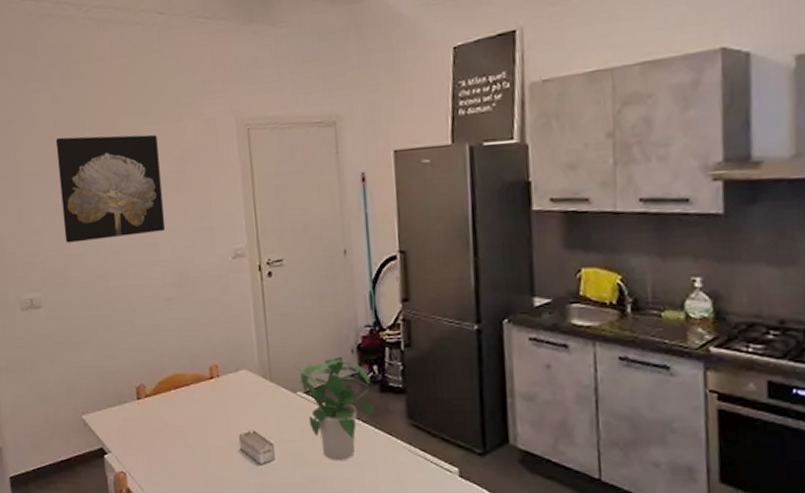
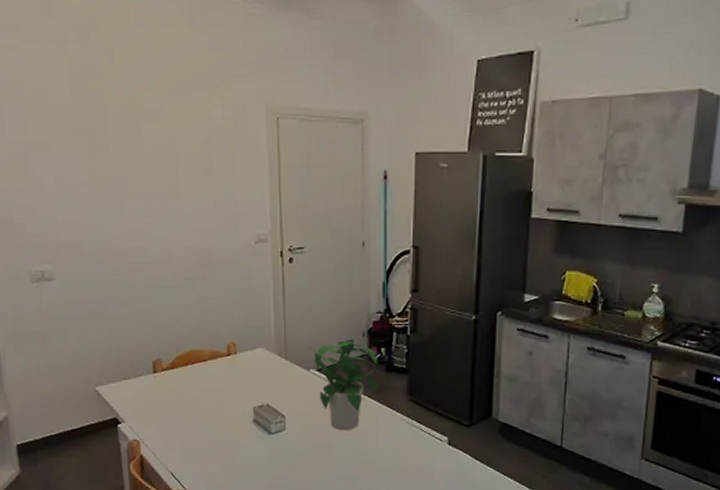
wall art: present [55,134,165,243] -> none [72,106,188,217]

